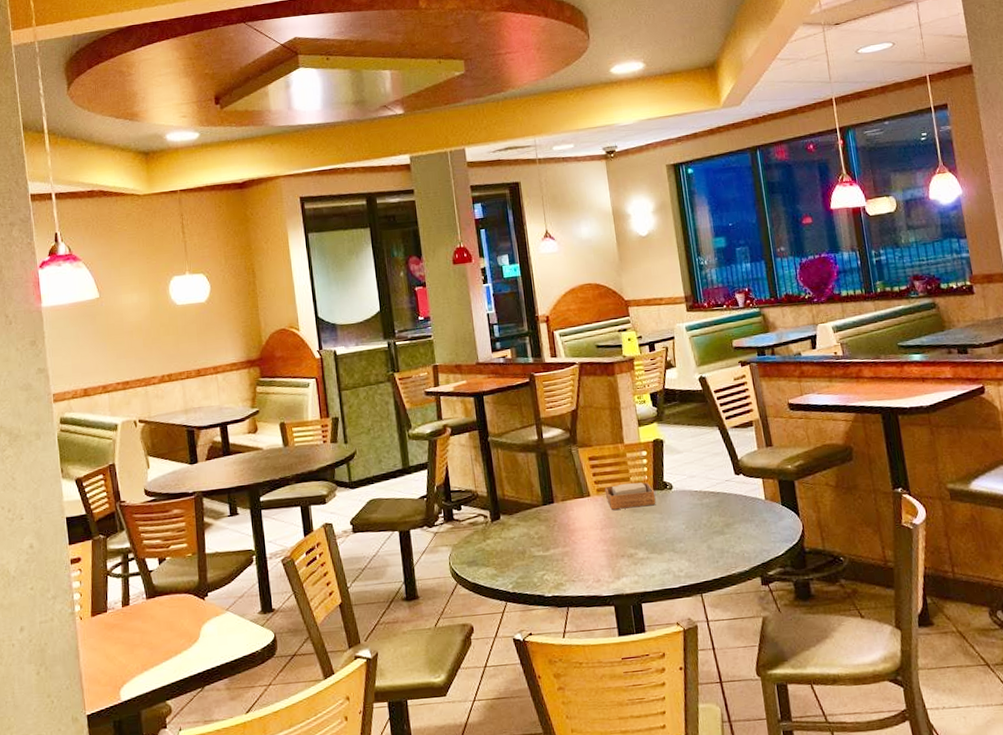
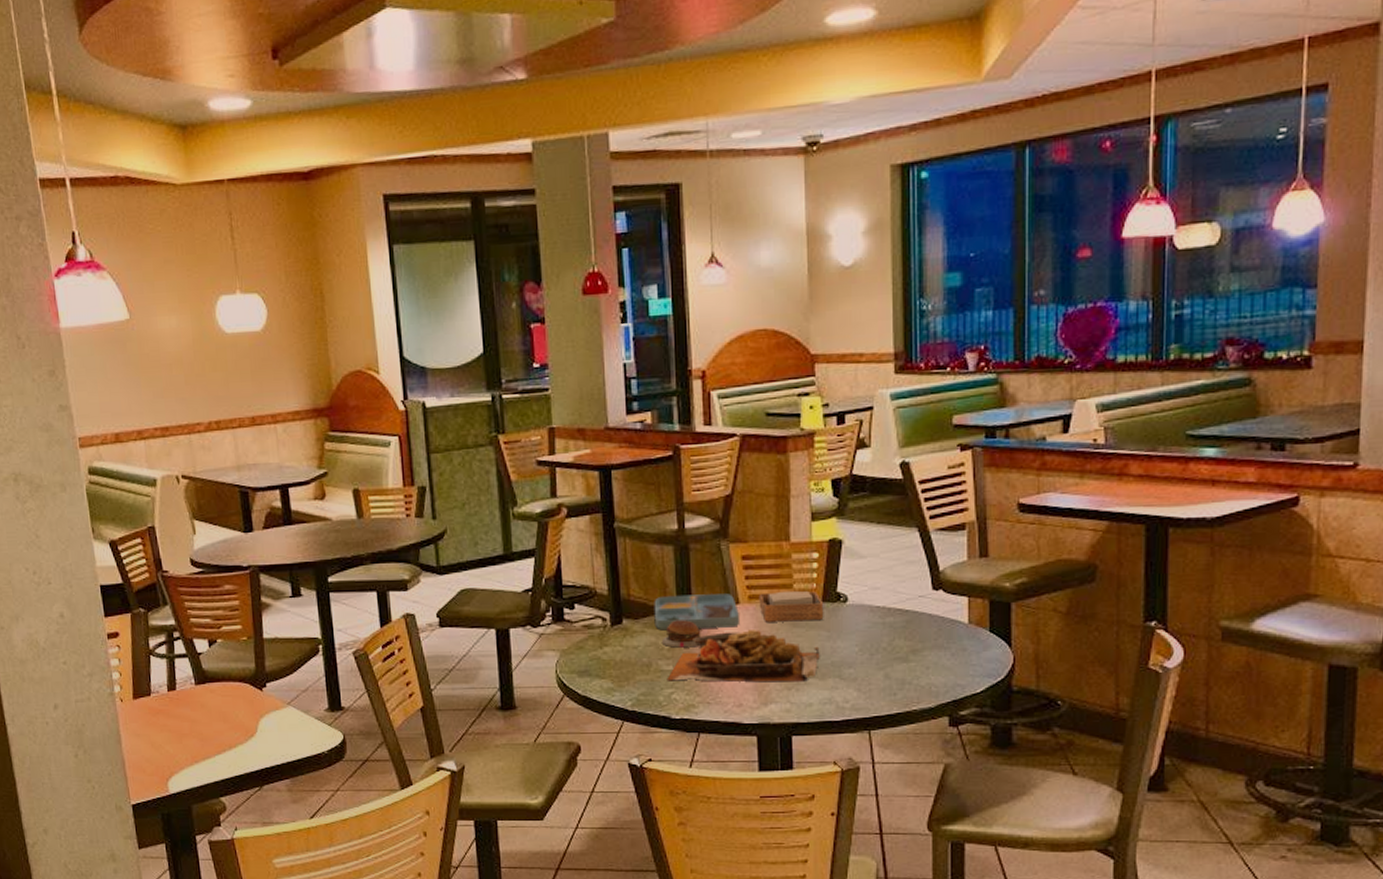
tray: none [523,488,592,523] -> present [654,594,739,631]
hamburger: none [532,512,563,537] -> present [661,620,701,648]
food tray: none [539,516,657,565] -> present [667,629,820,682]

